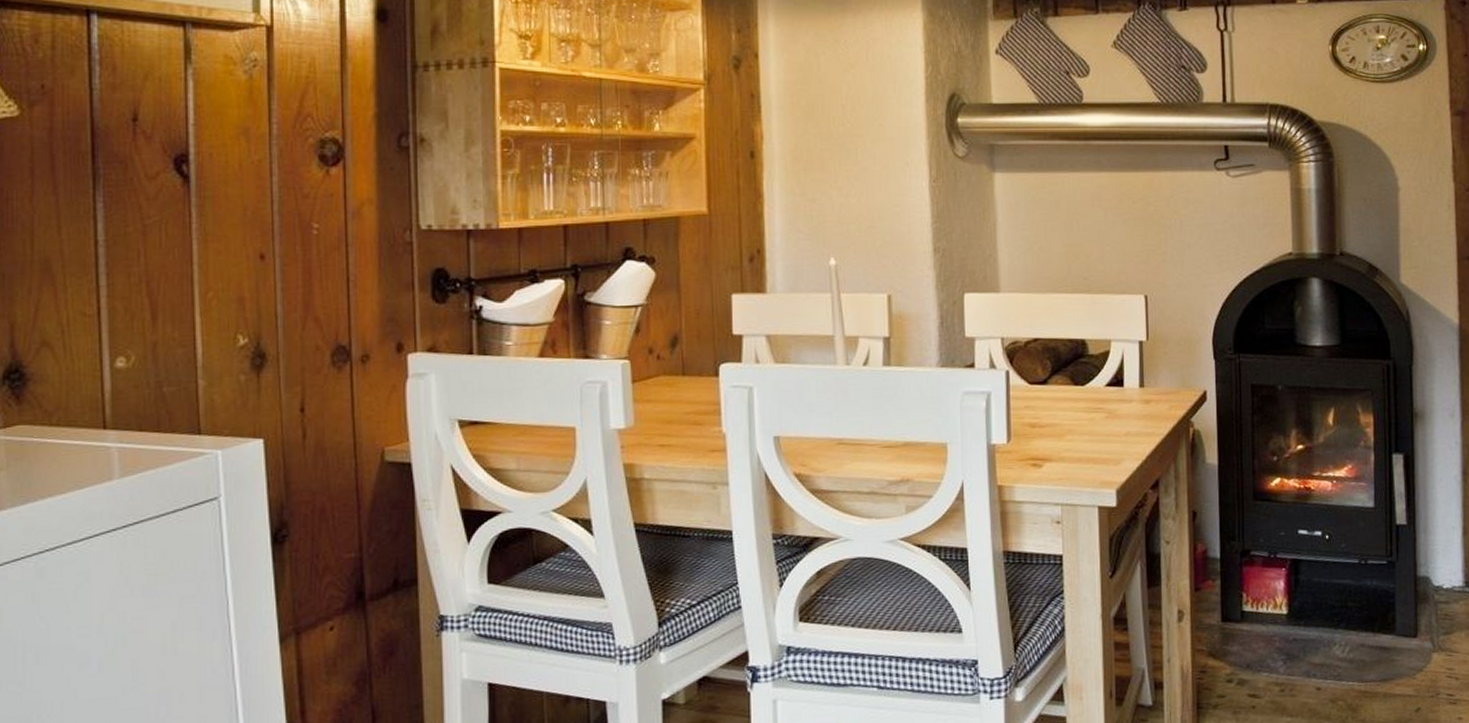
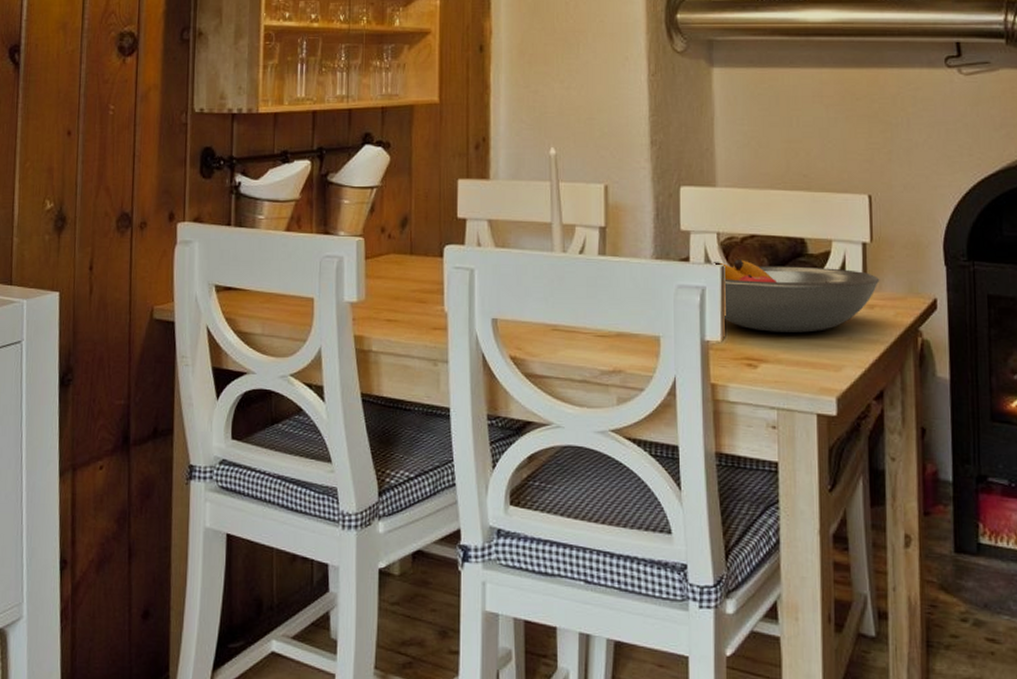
fruit bowl: none [996,363,1155,432] -> present [711,259,880,333]

